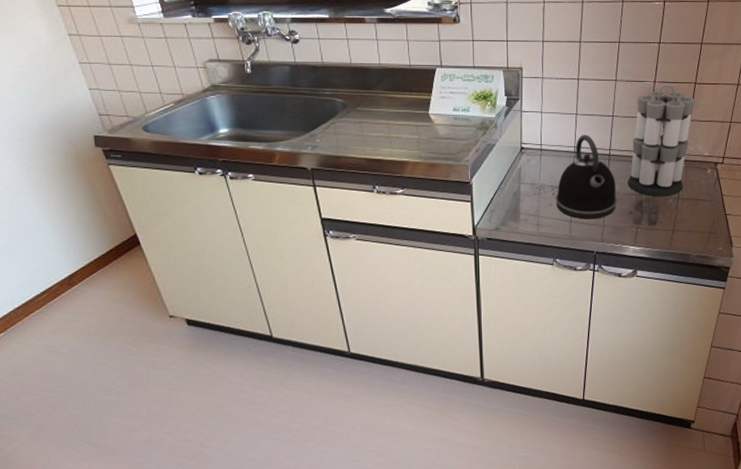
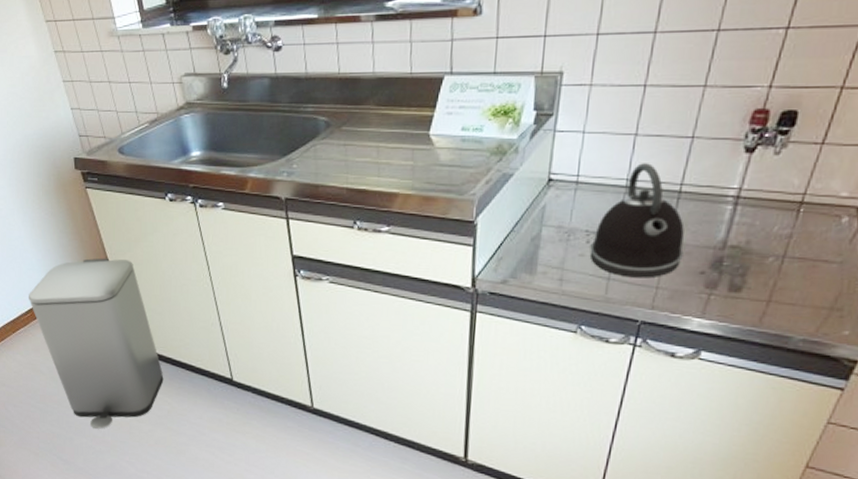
pedal bin: none [44,231,202,405] -> present [29,258,164,429]
spice rack: present [627,83,695,197] -> none [703,88,838,253]

